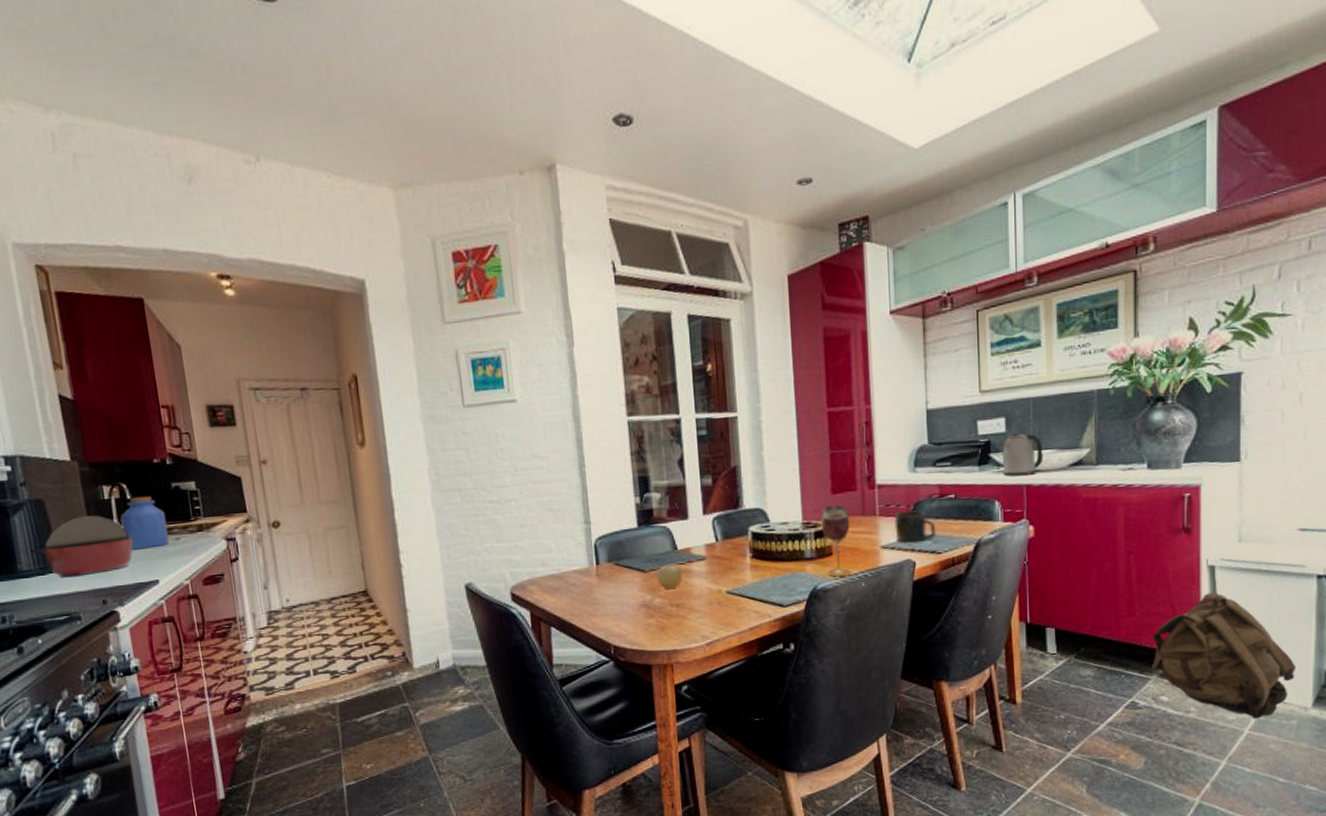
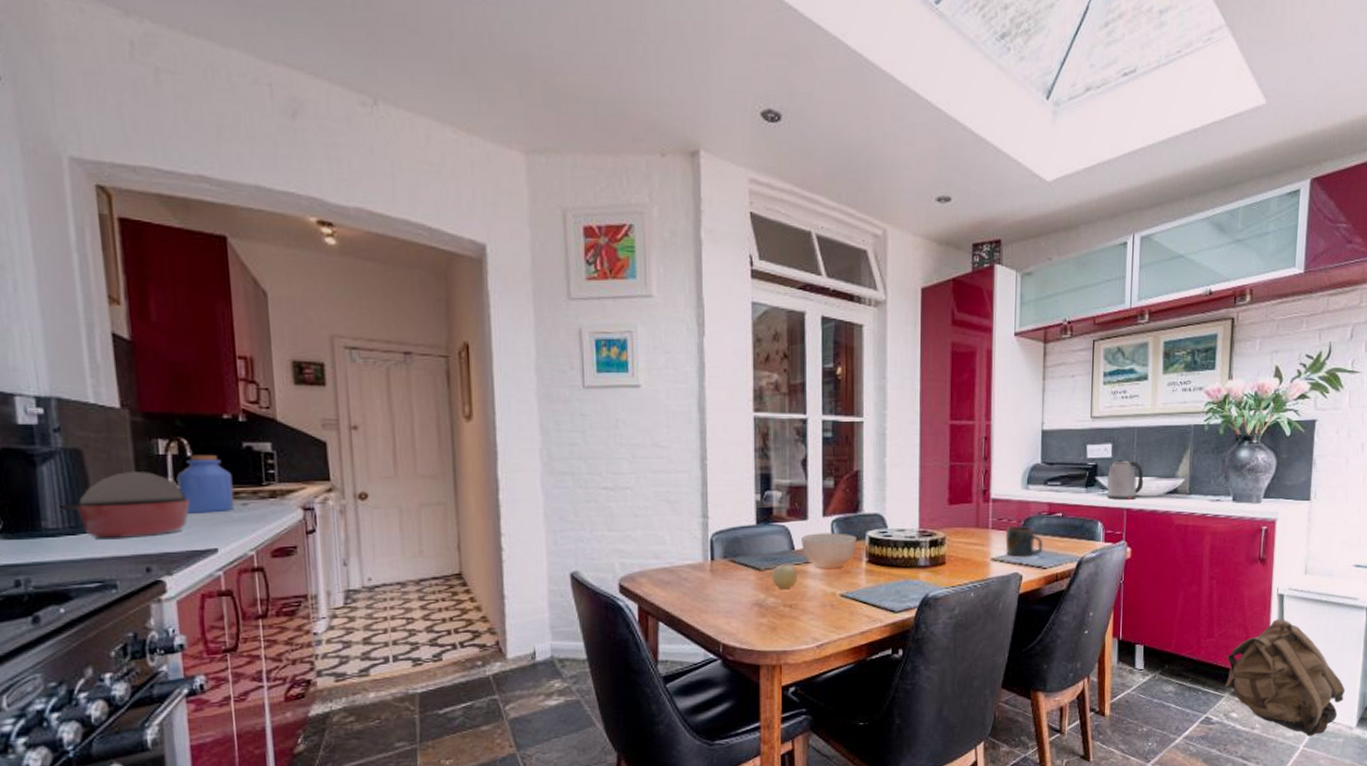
bowl: none [683,530,739,568] -> present [801,533,856,570]
wineglass: present [821,505,851,577] -> none [936,516,964,586]

